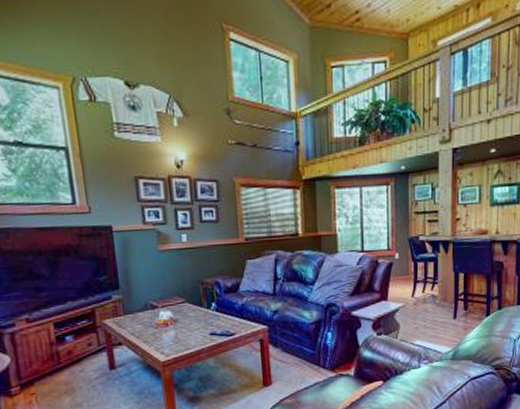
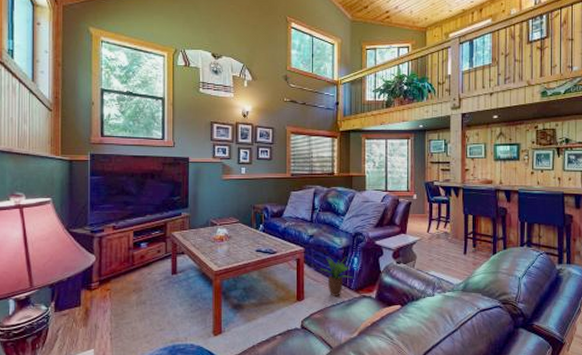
potted plant: none [288,332,327,379] -> present [320,256,353,297]

